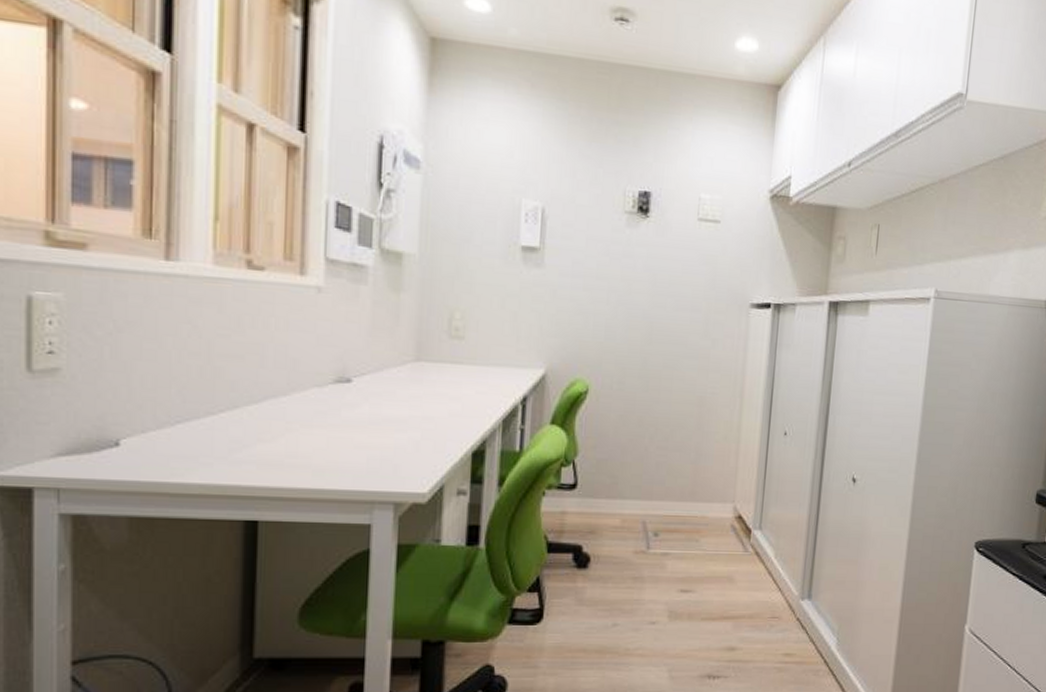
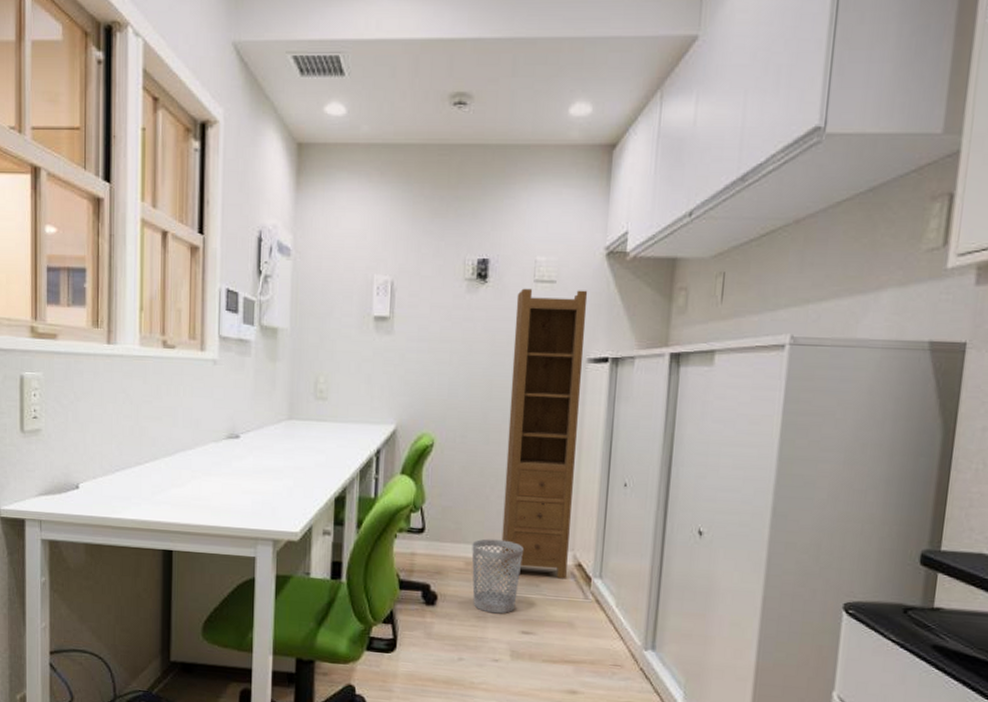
wastebasket: none [628,493,683,573] -> present [471,539,523,614]
shelving unit: none [659,226,752,532] -> present [500,288,588,579]

